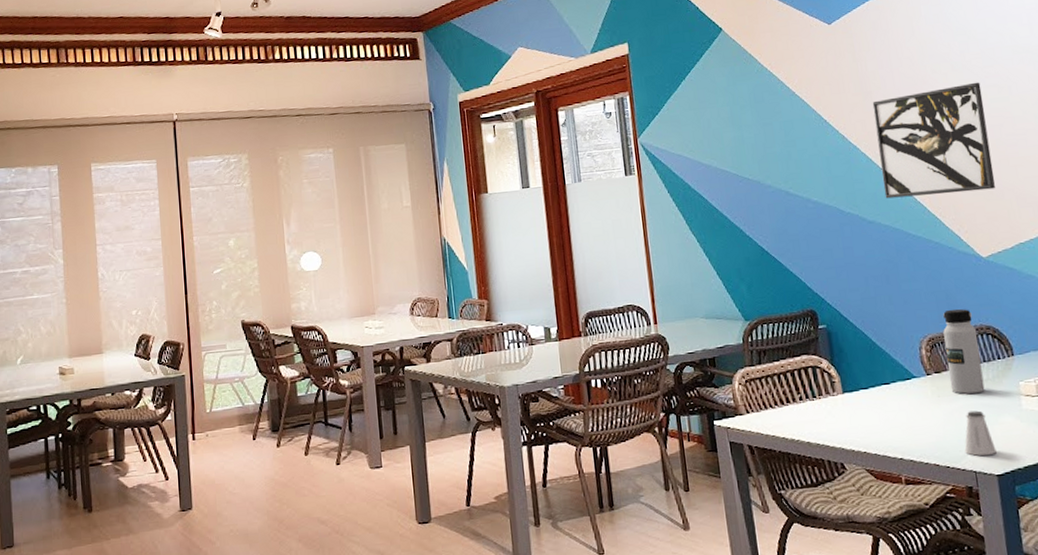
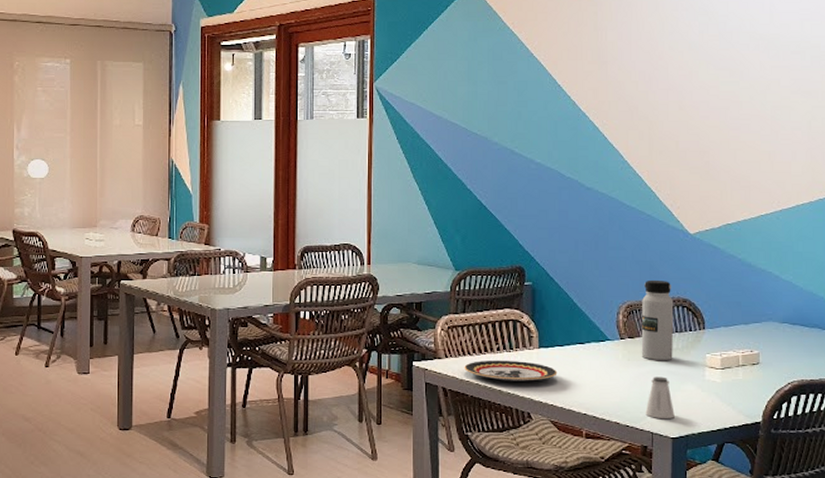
plate: none [768,409,866,432] -> present [464,360,557,381]
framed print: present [872,82,996,199] -> none [606,63,714,169]

